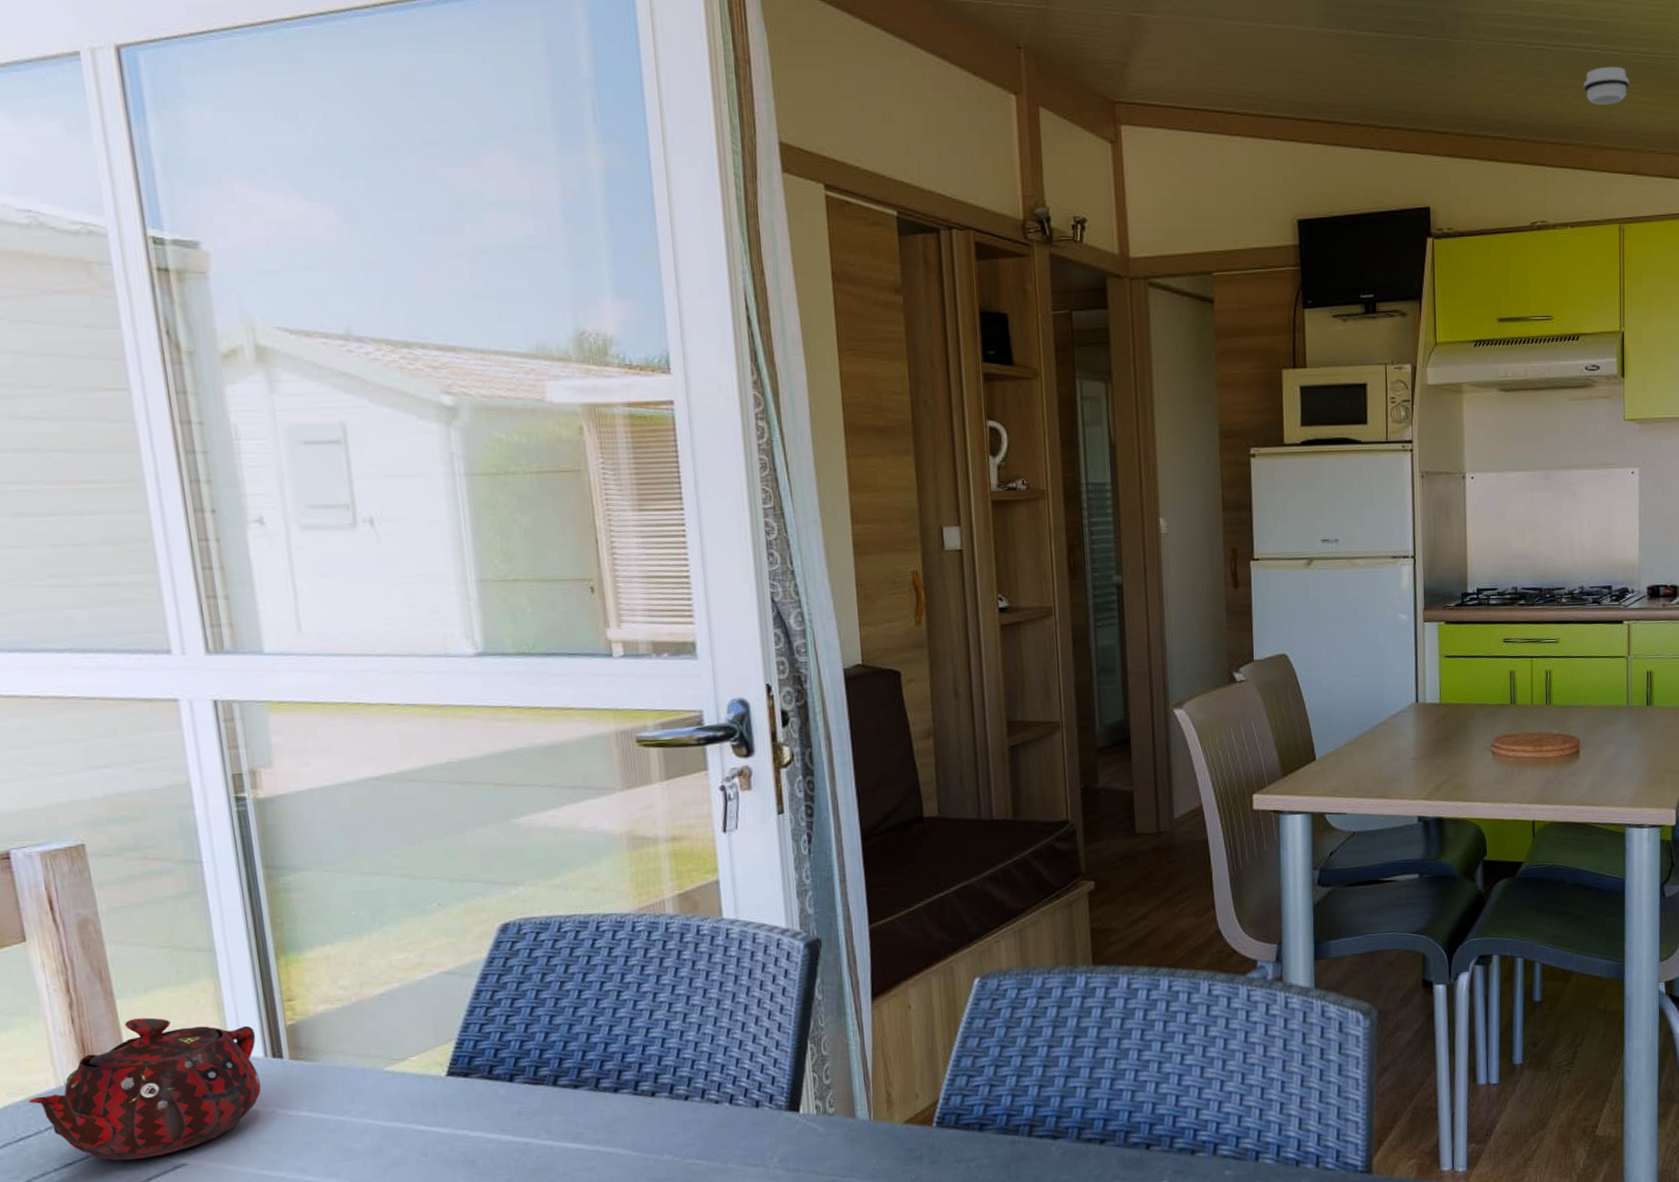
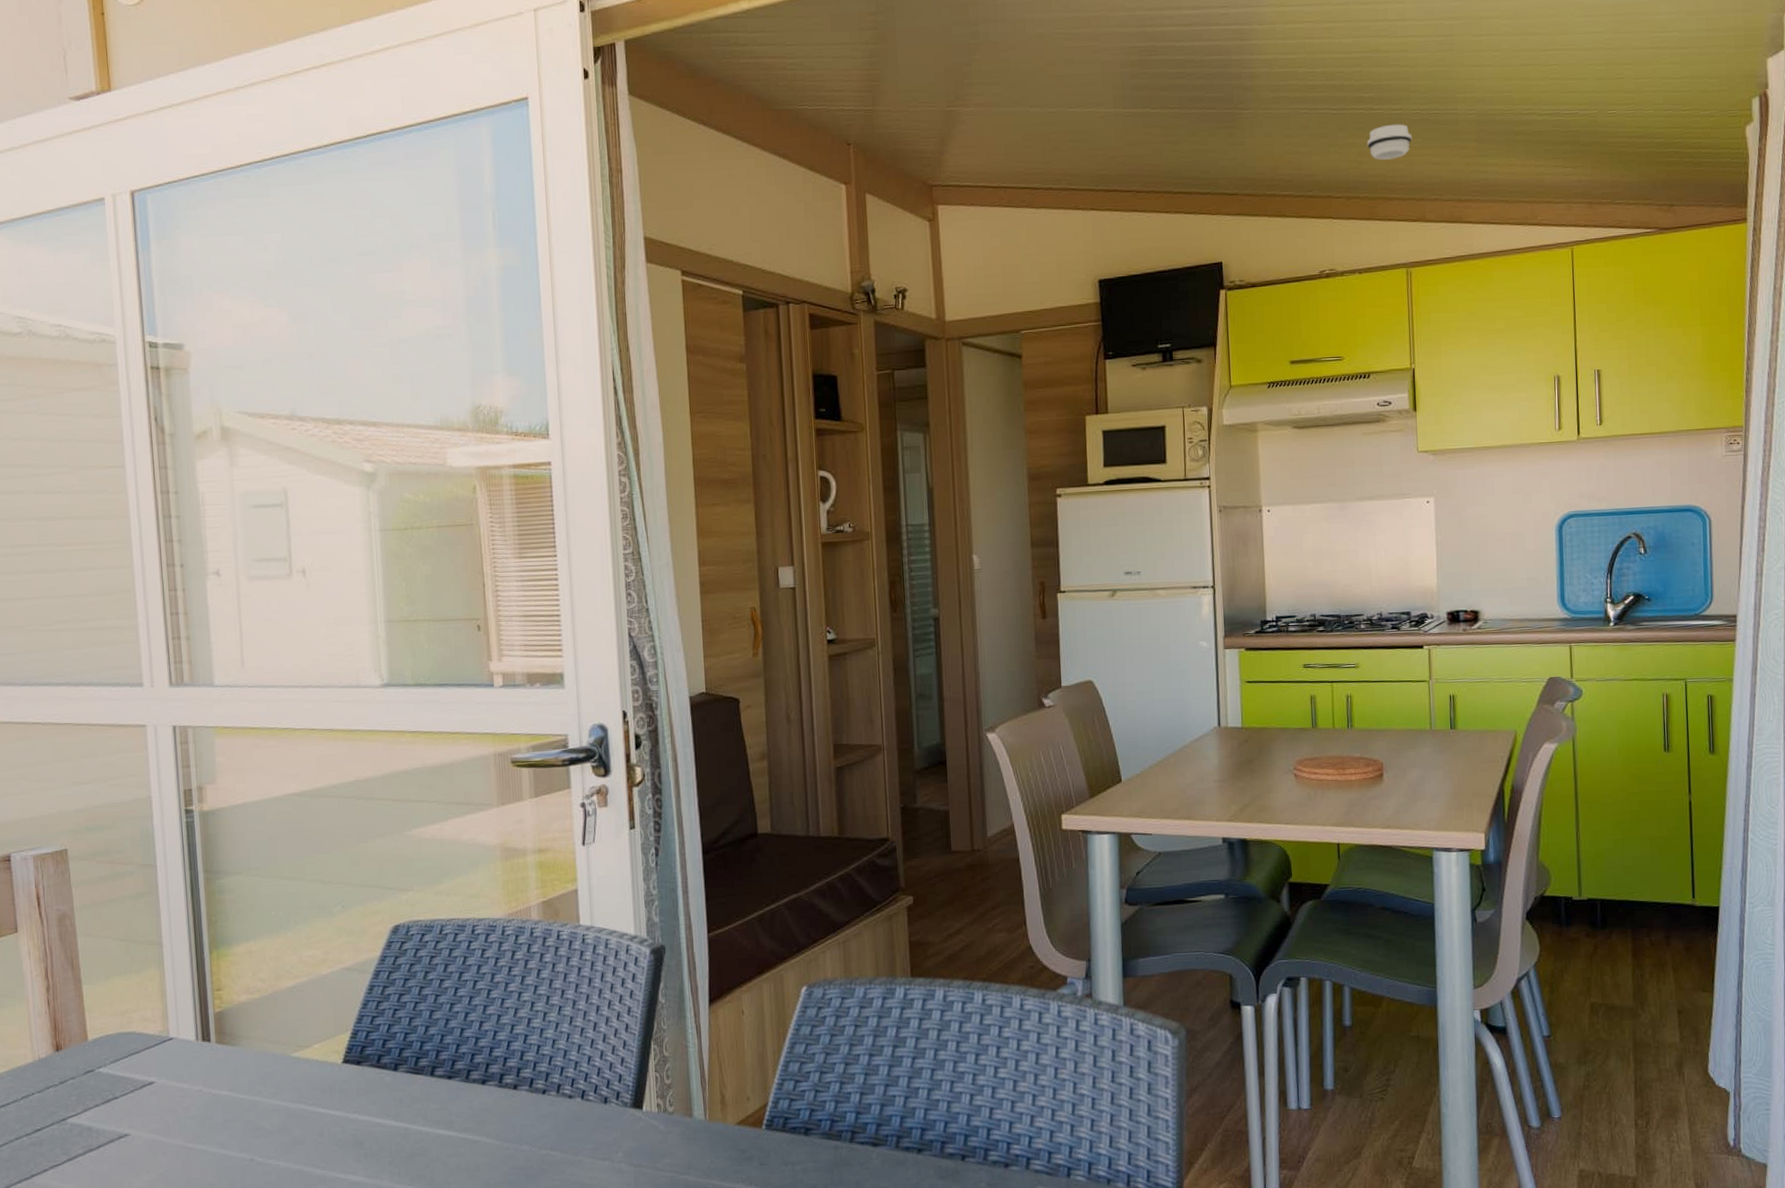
teapot: present [28,1017,261,1161] -> none [10,1002,192,1129]

